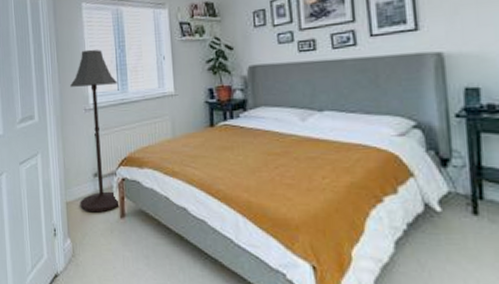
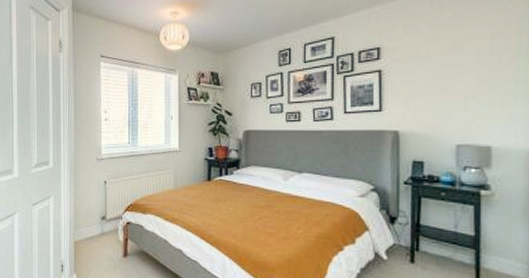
floor lamp: present [70,49,120,213] -> none [85,105,128,252]

